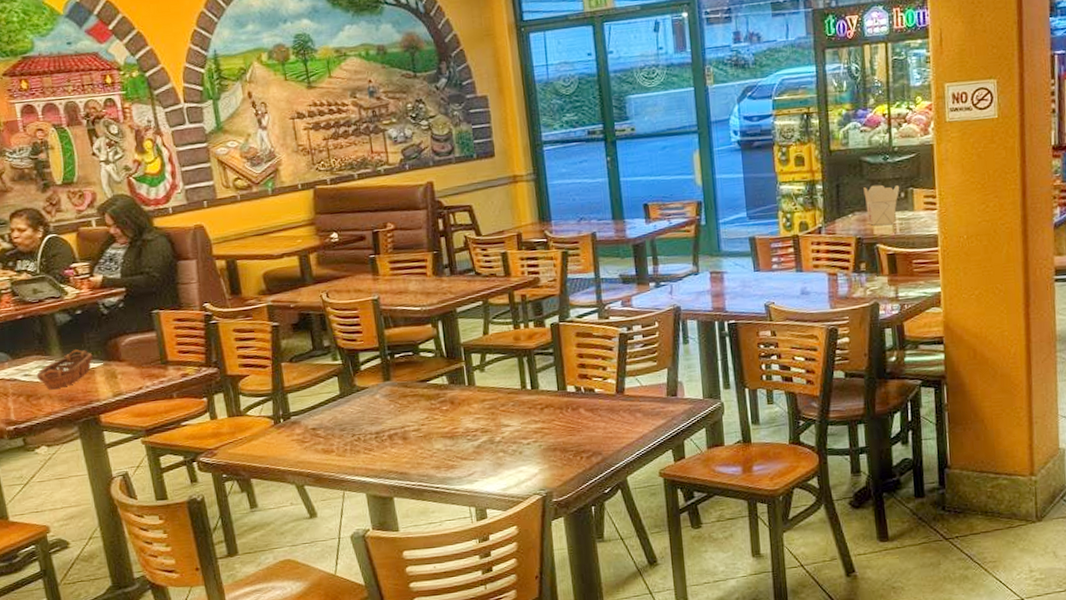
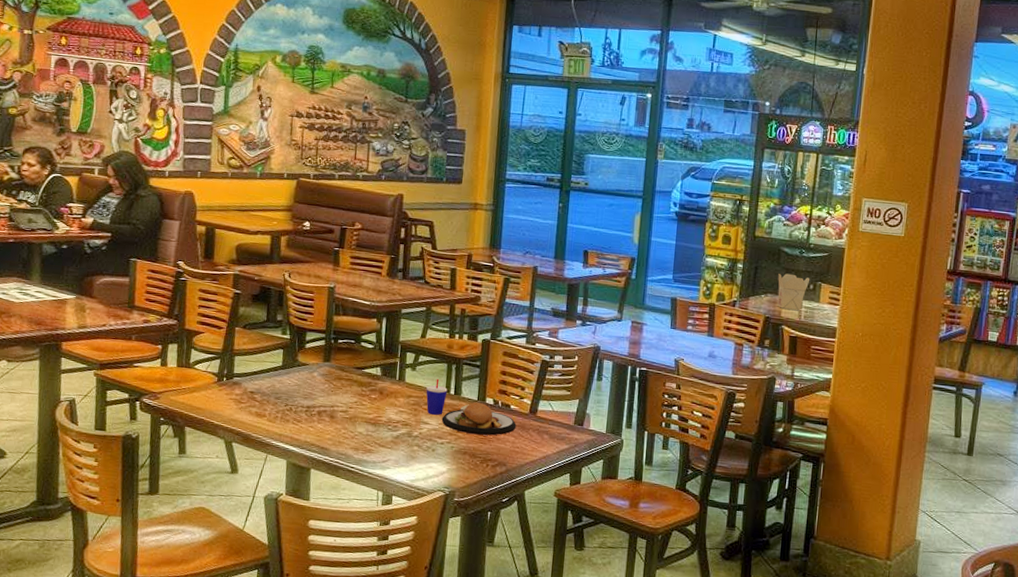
basket: present [36,349,93,390] -> none [13,279,68,311]
beverage cup: none [500,375,524,415] -> present [426,378,448,415]
burger: none [522,392,605,428] -> present [441,402,517,436]

